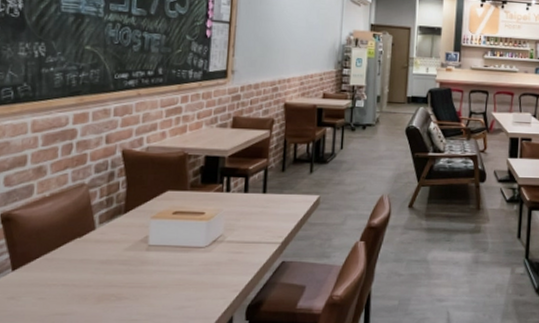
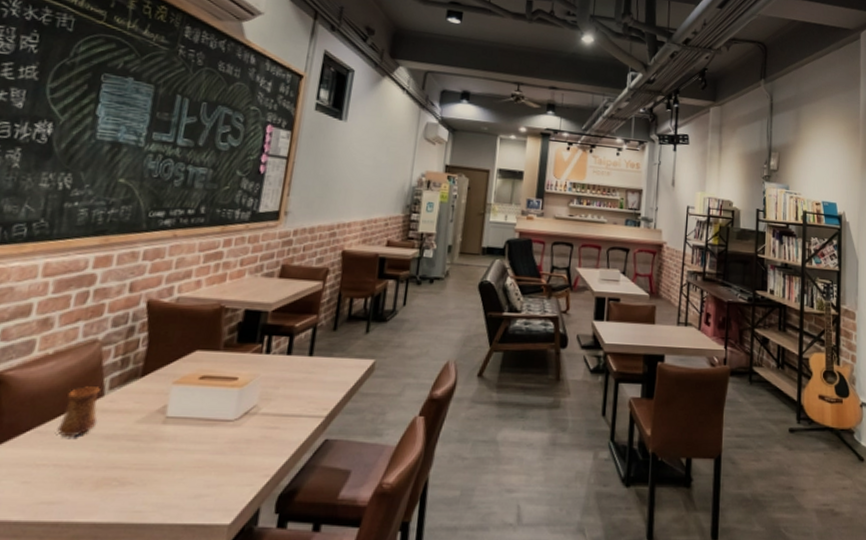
cup: none [61,222,93,263] -> present [57,386,100,438]

